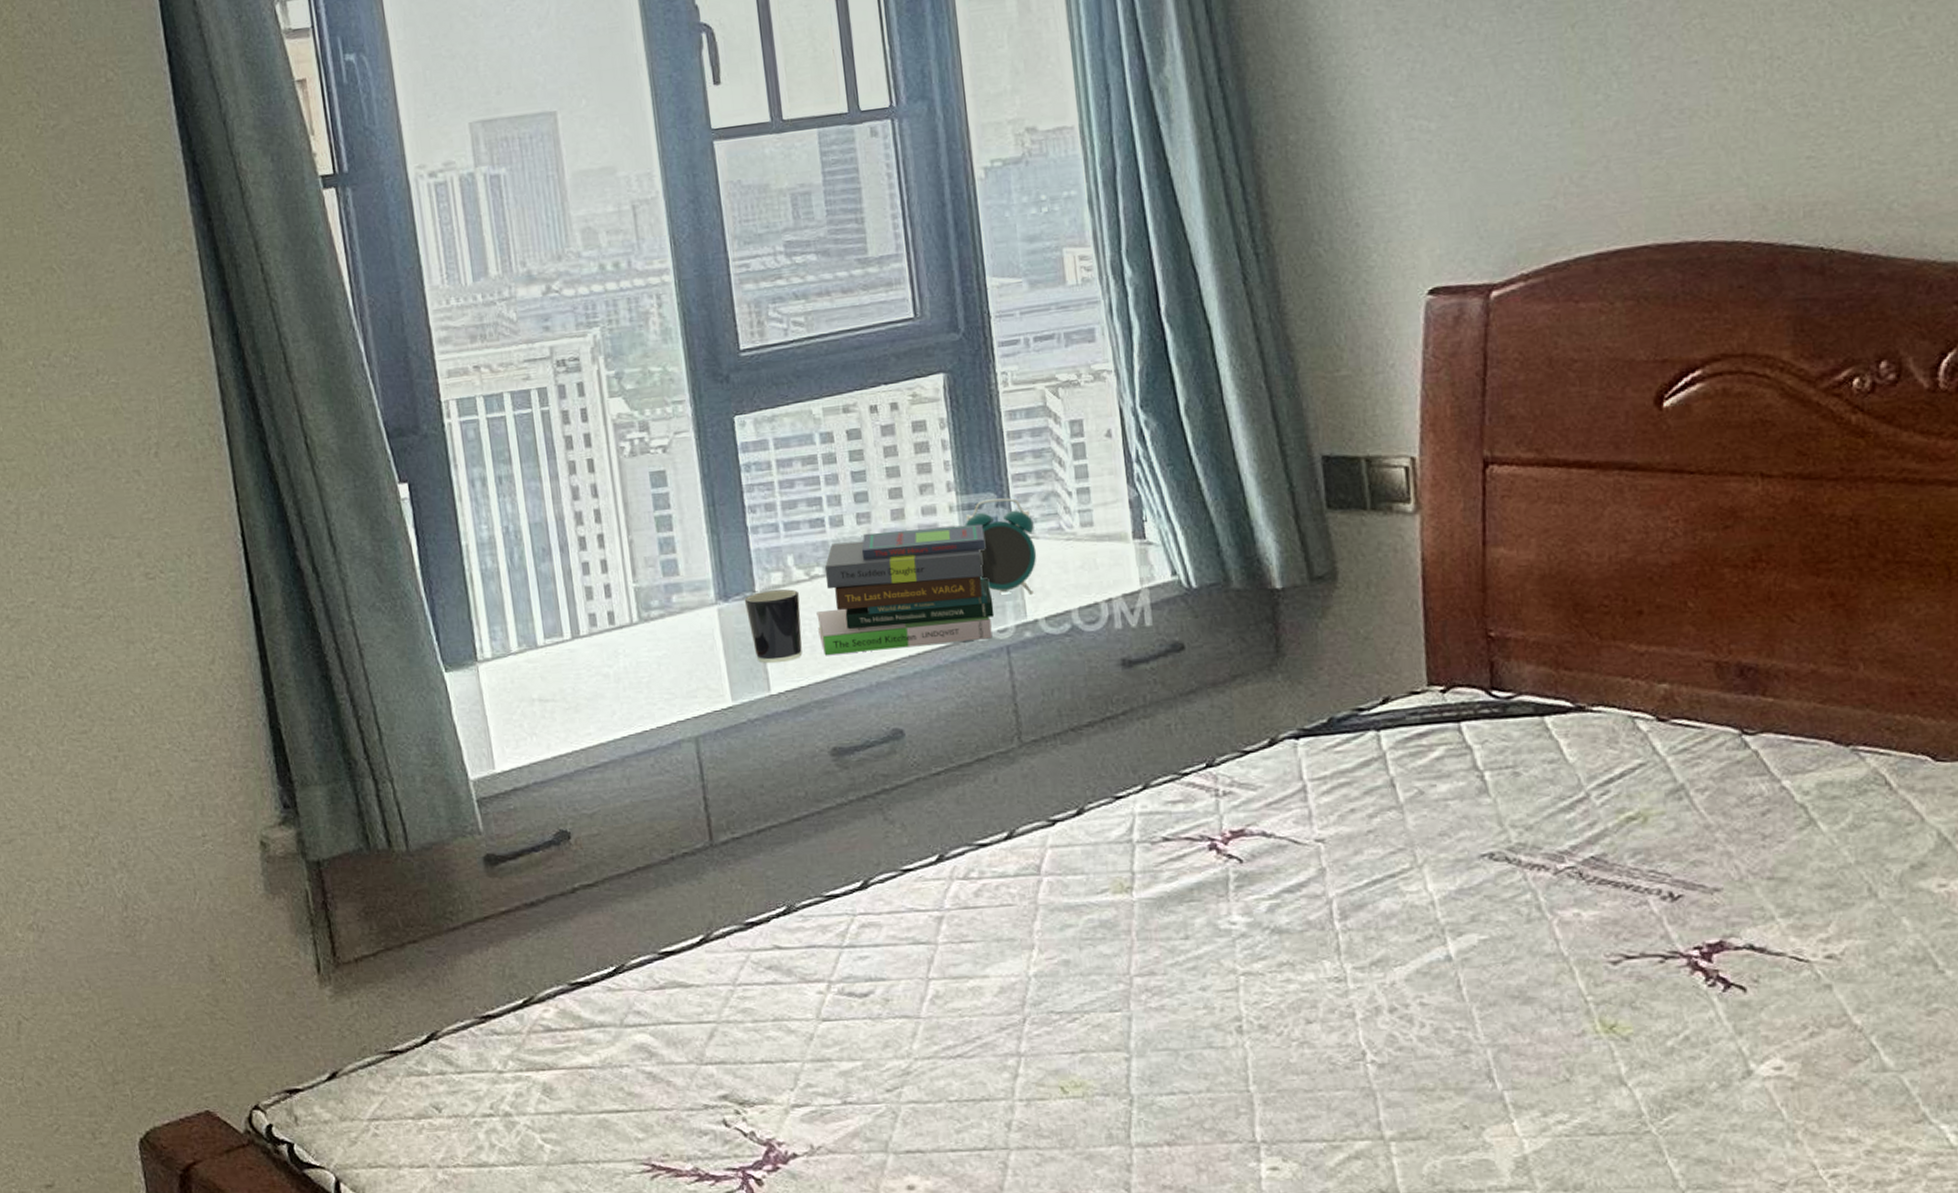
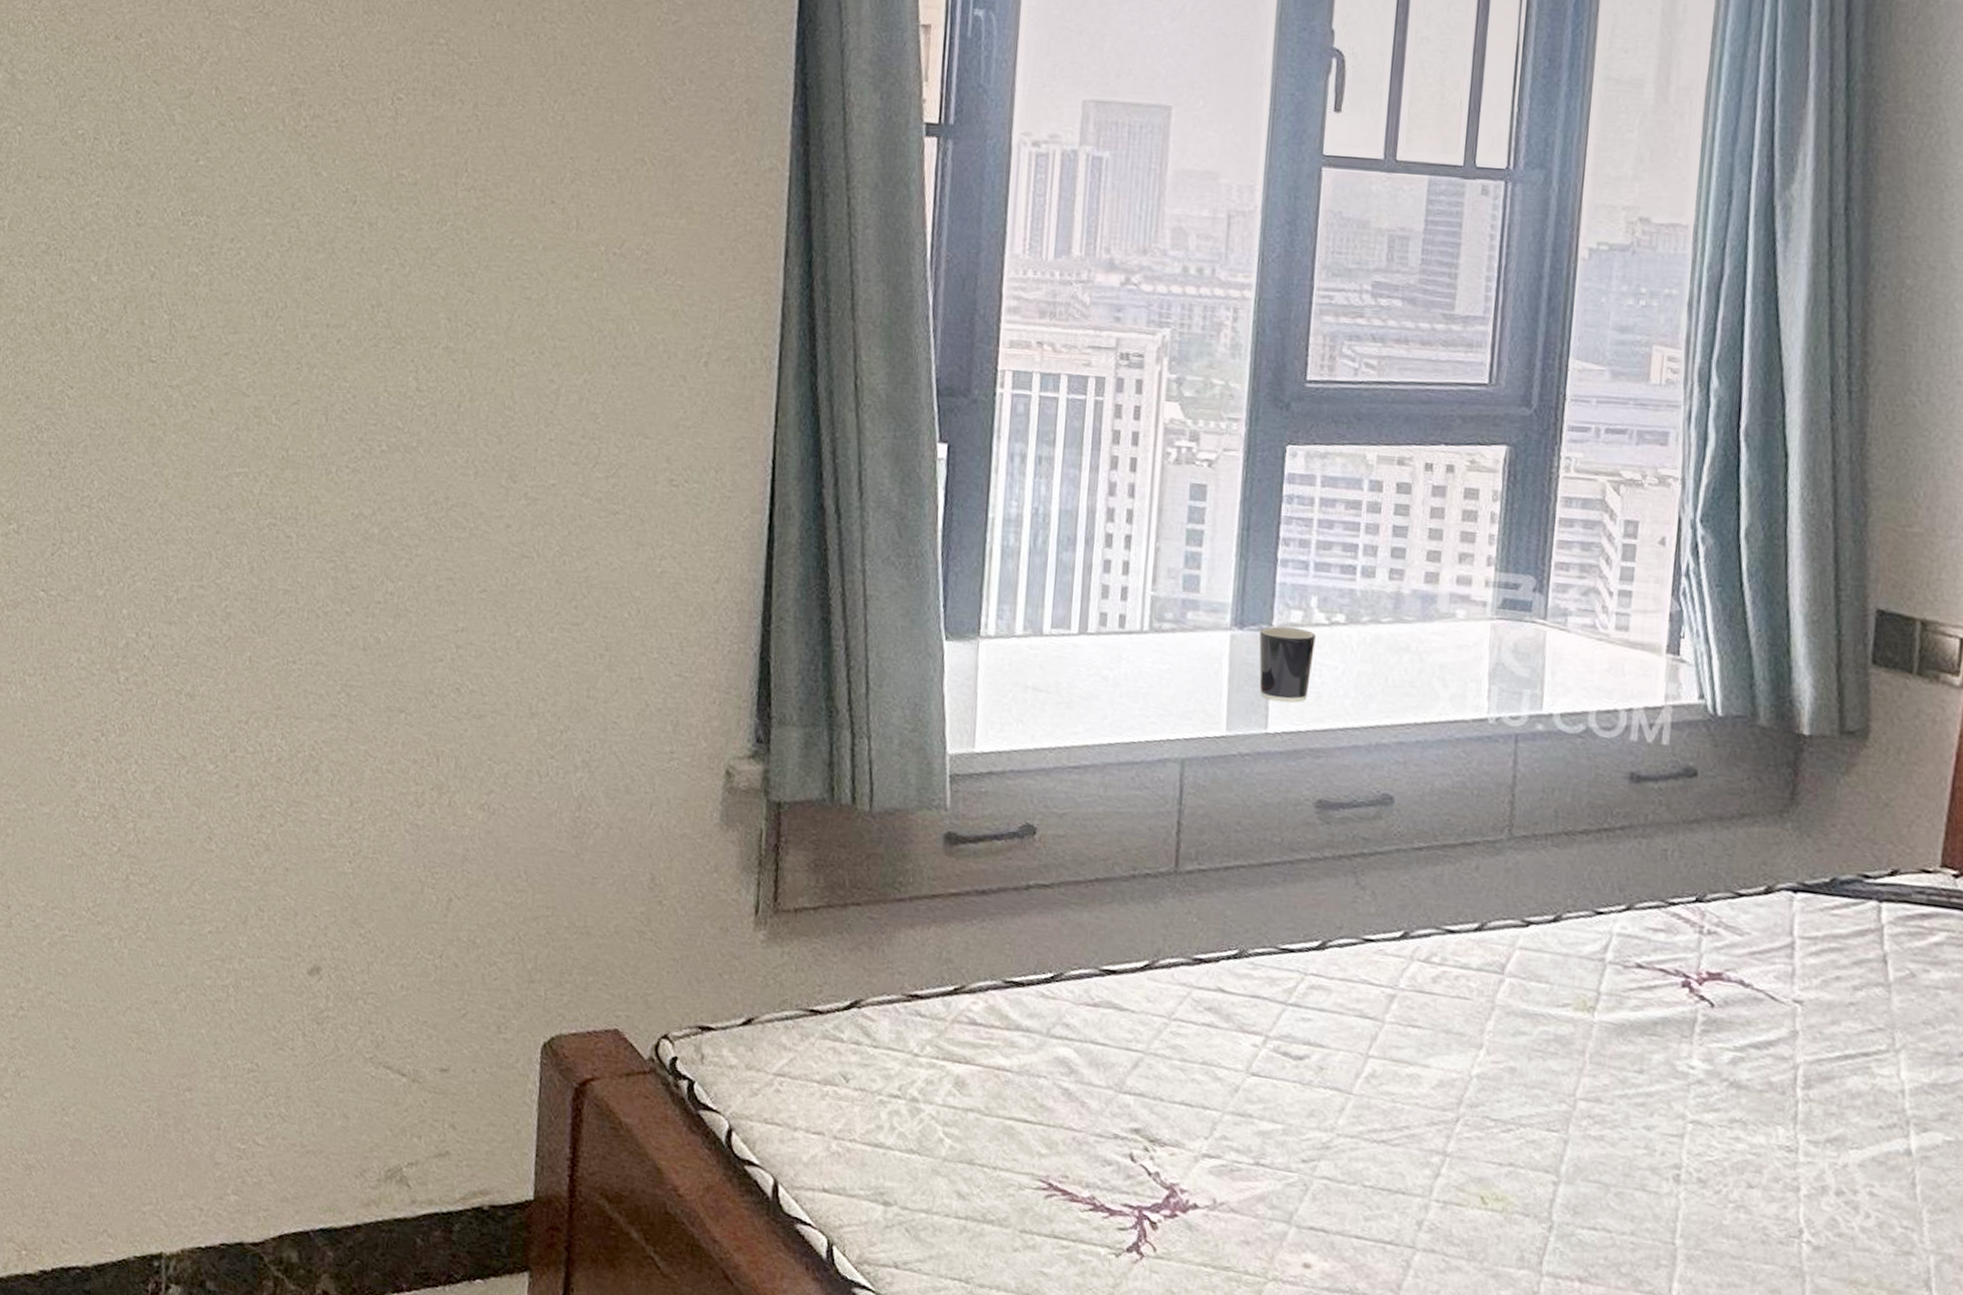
books: present [816,523,995,655] -> none [1327,590,1517,723]
alarm clock: present [964,498,1037,595] -> none [1497,581,1568,688]

